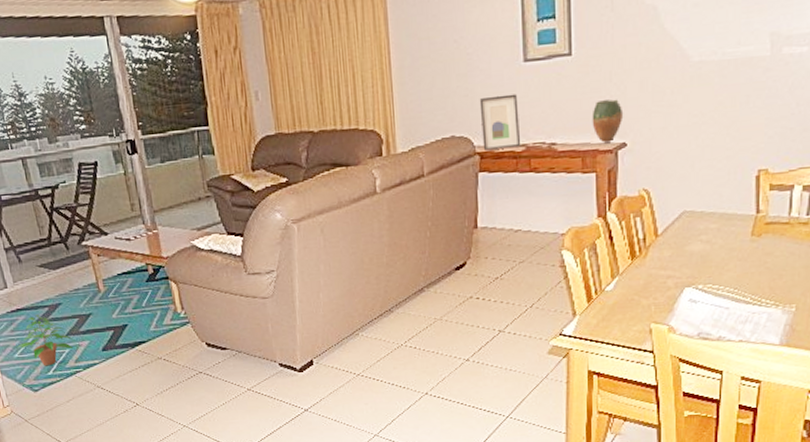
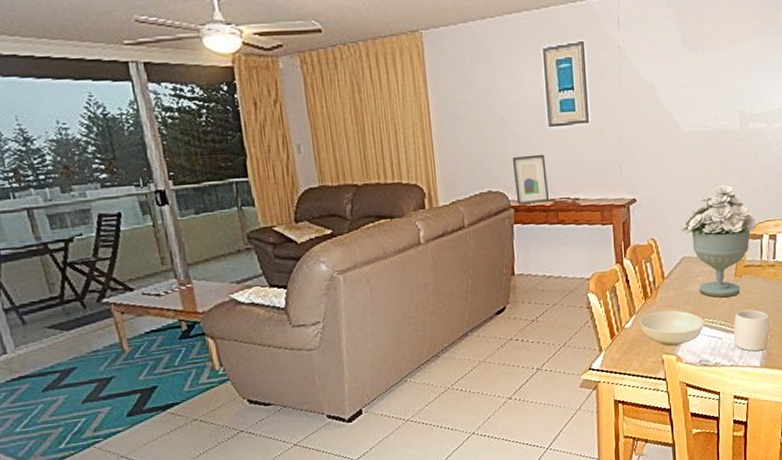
potted plant: present [16,315,74,366] -> none [18,382,92,439]
vase: present [592,99,622,143] -> none [607,161,632,199]
bowl: none [622,273,708,314] -> present [639,310,705,346]
bouquet: none [682,124,787,261] -> present [681,184,757,298]
mug: none [745,275,797,326] -> present [733,309,770,352]

